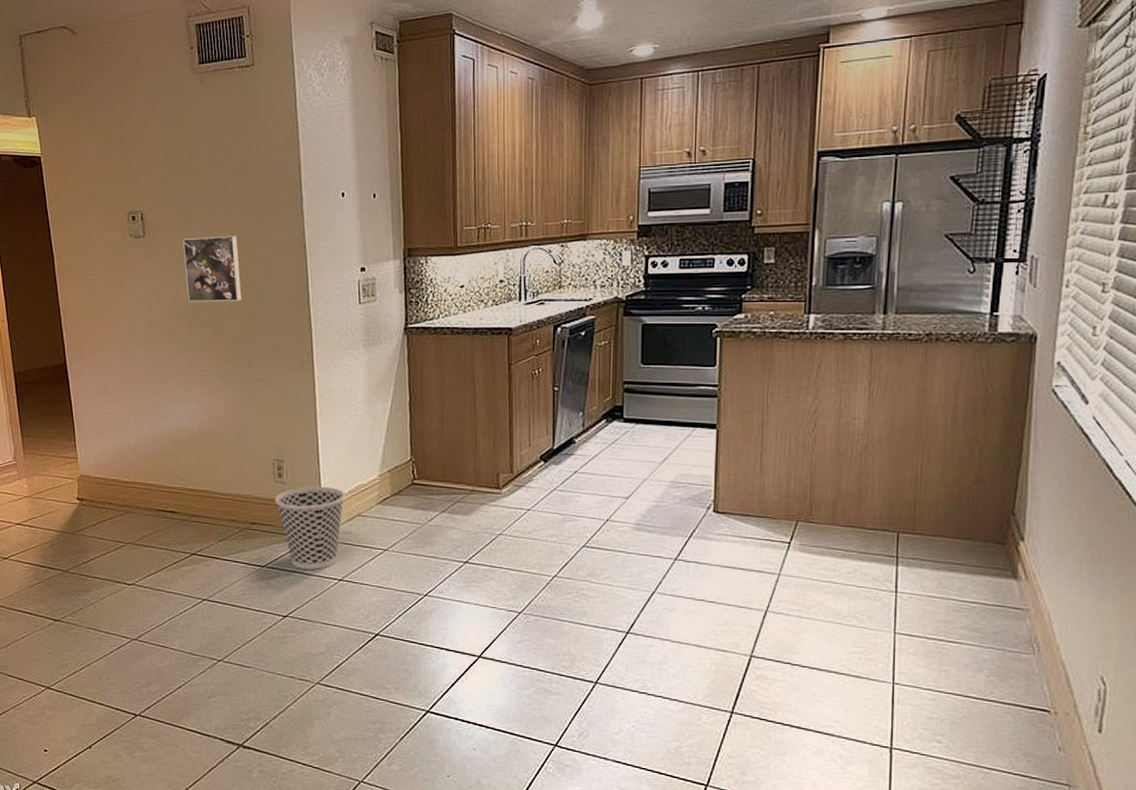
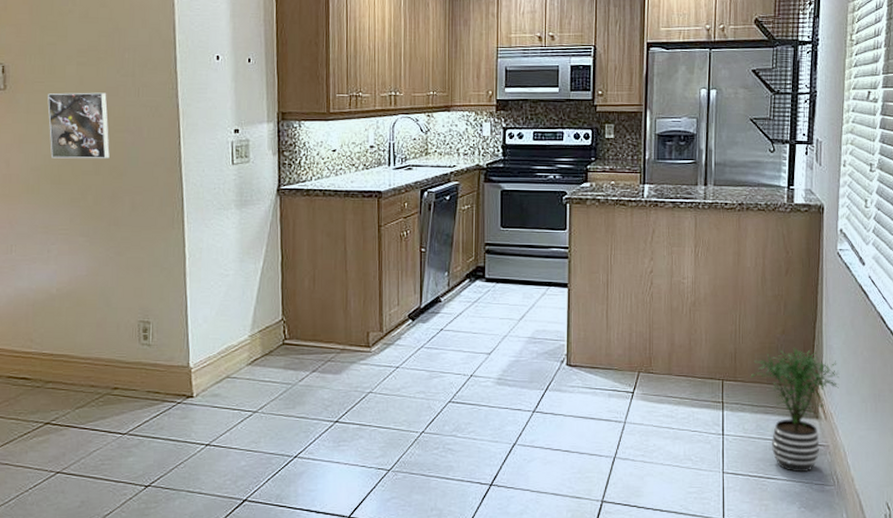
wastebasket: present [274,486,345,569] -> none [139,347,214,435]
potted plant: none [932,497,1048,638] -> present [750,347,840,473]

